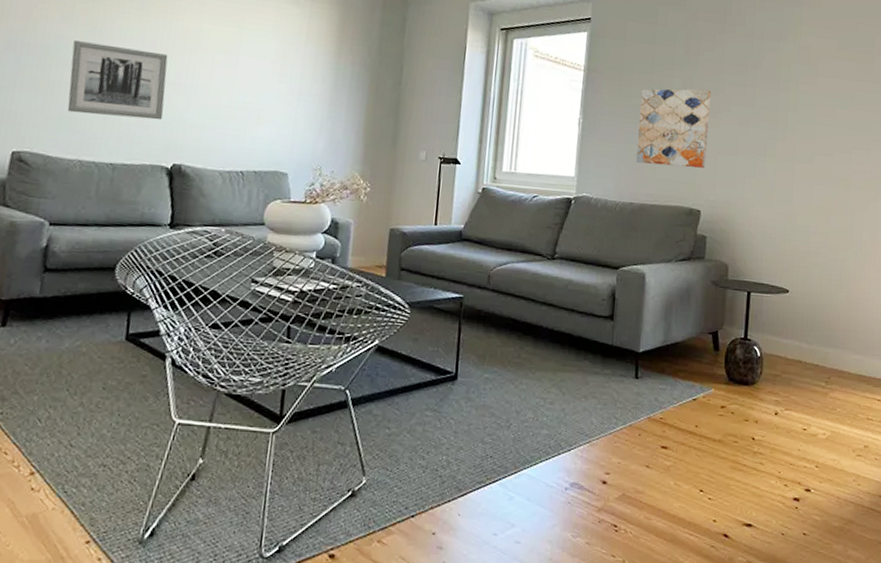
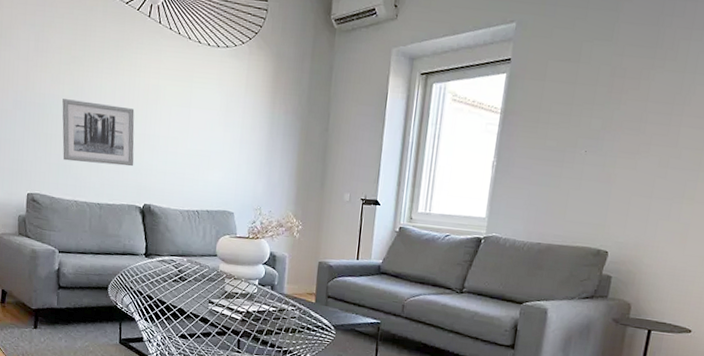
wall art: present [636,88,712,168] -> none [547,129,632,210]

